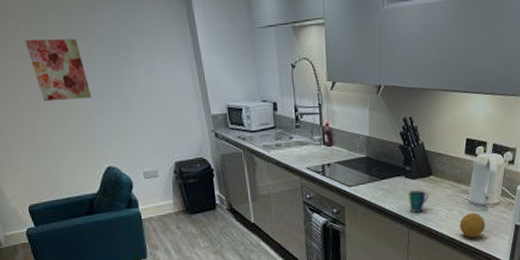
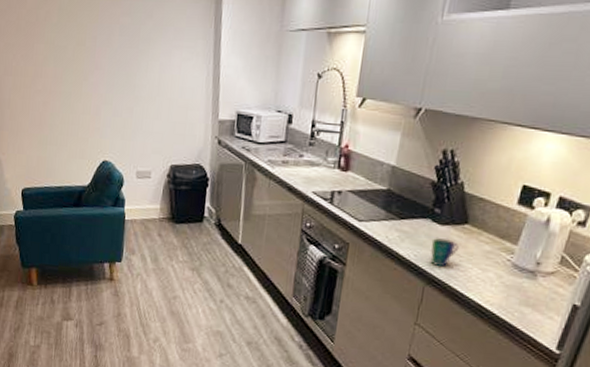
wall art: present [25,39,92,102] -> none [53,25,104,89]
fruit: present [460,213,486,237] -> none [493,278,531,310]

